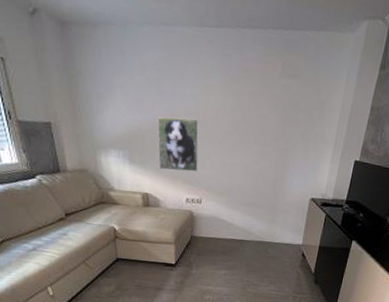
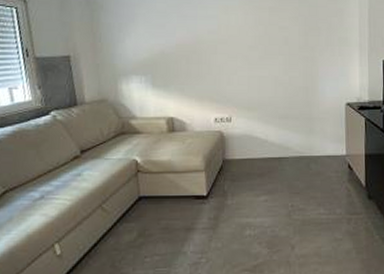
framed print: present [157,117,200,172] -> none [179,37,225,91]

